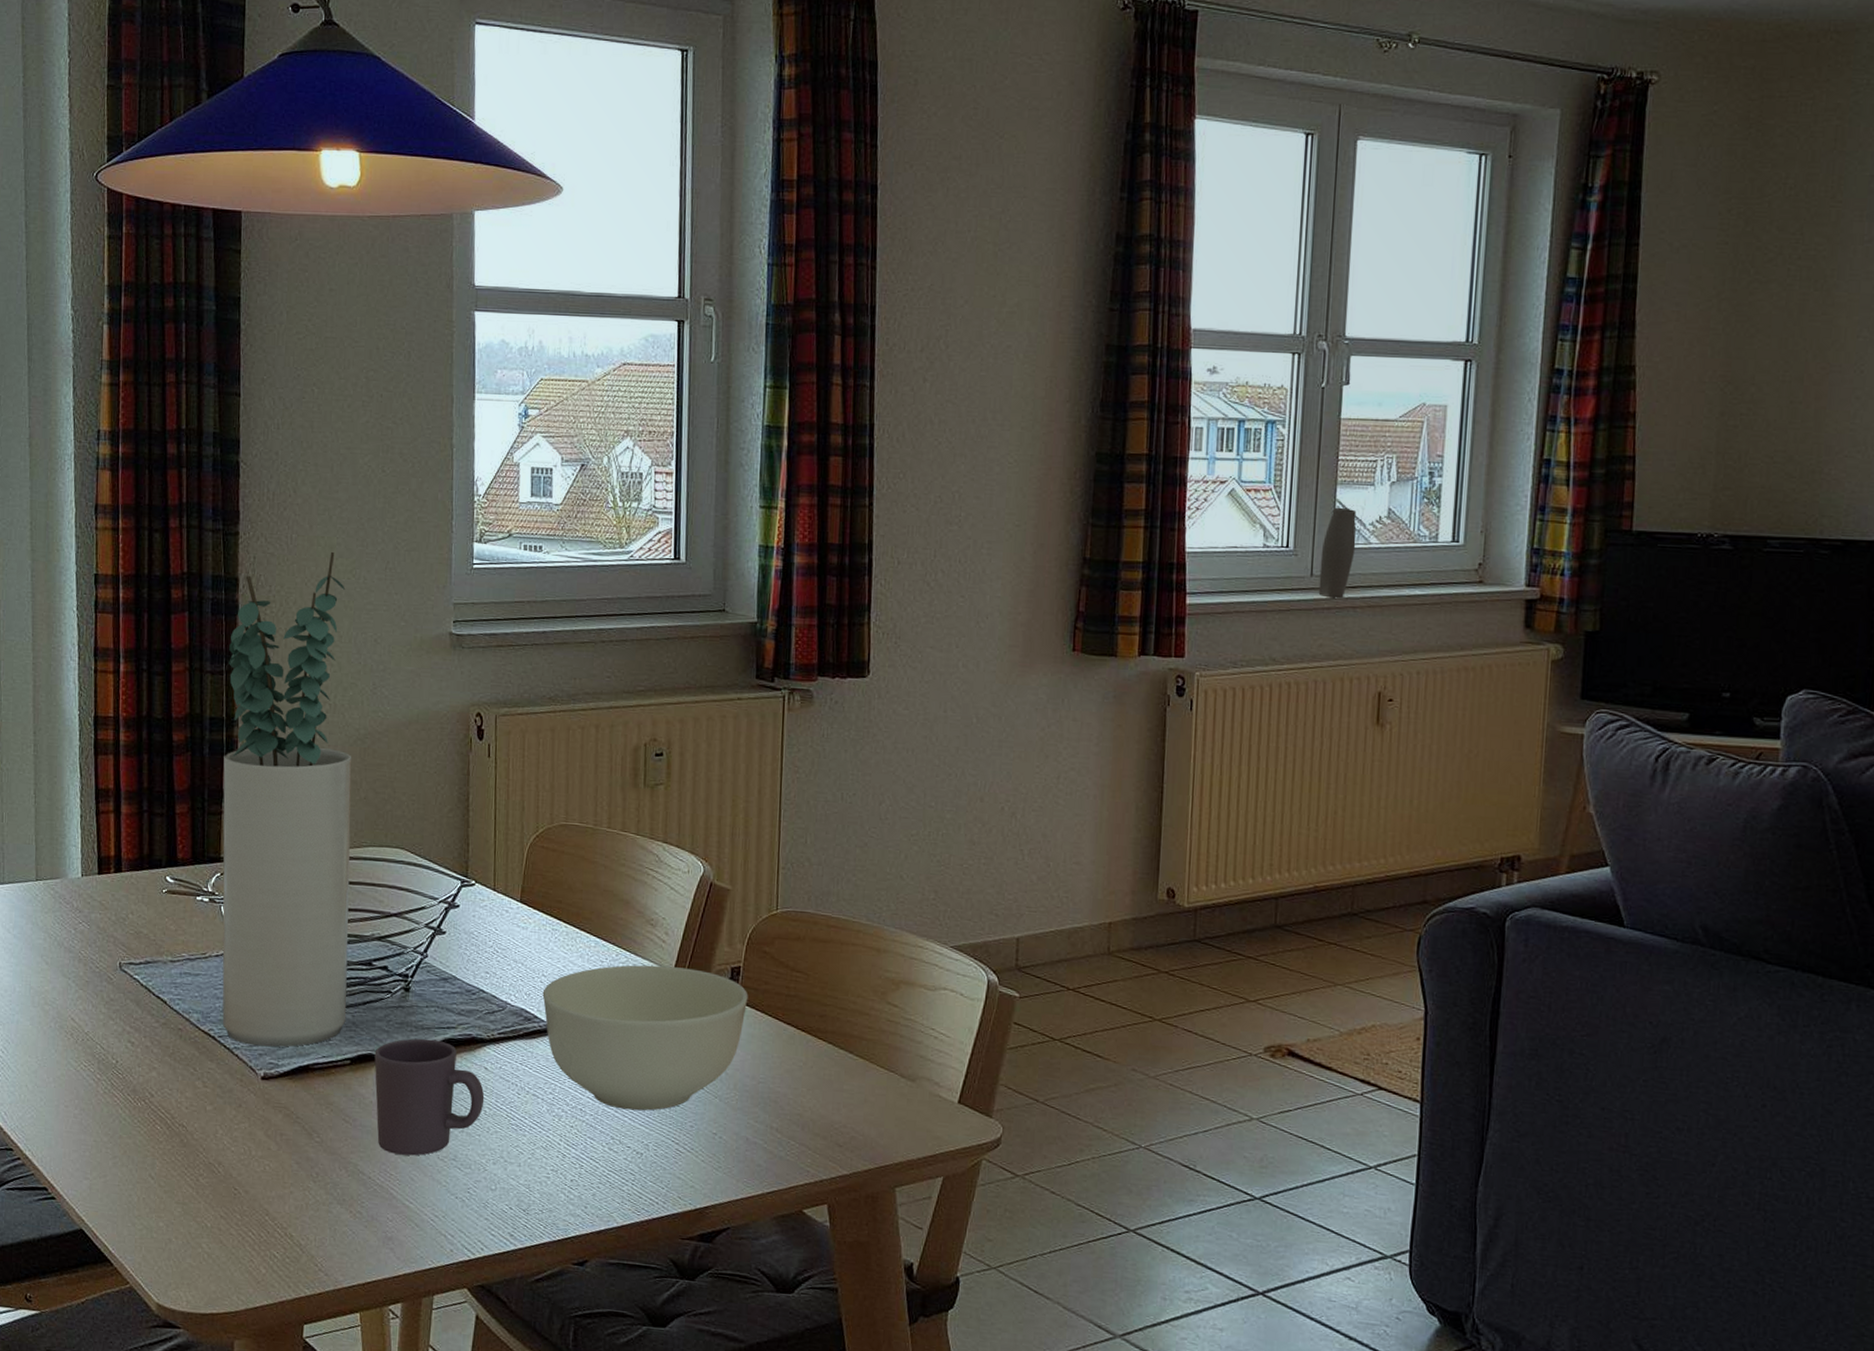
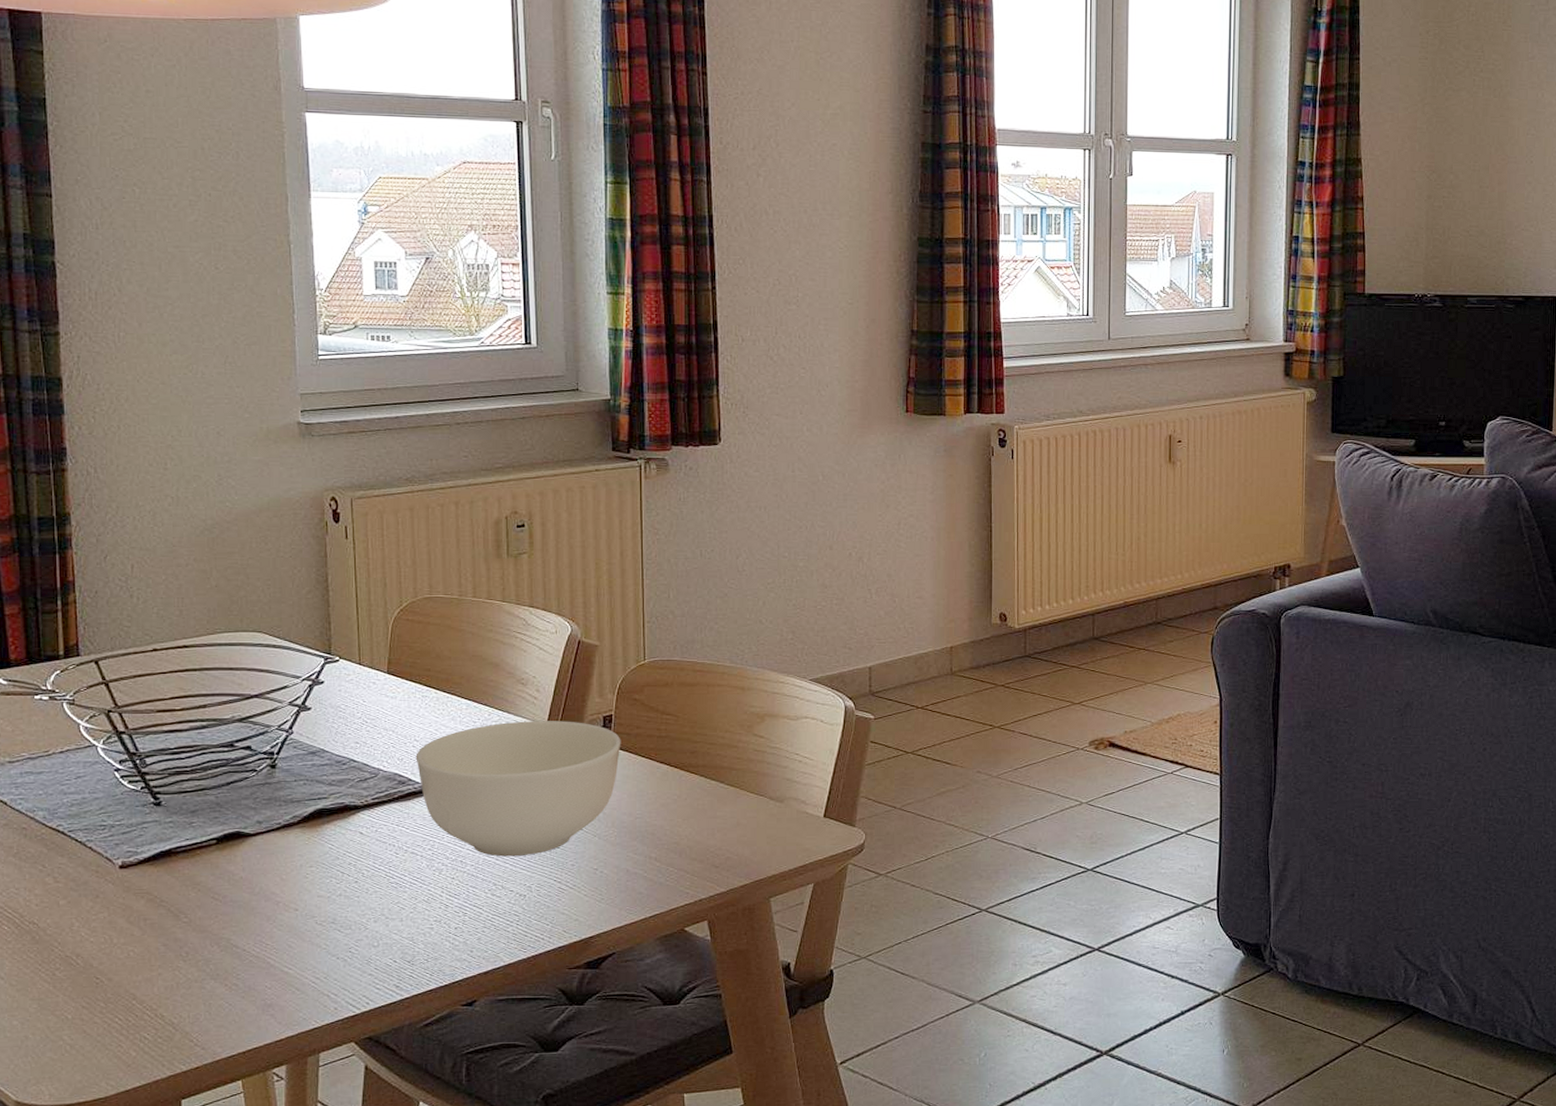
vase: present [222,551,352,1047] -> none [55,348,209,836]
mug: present [374,1038,485,1156] -> none [242,811,362,924]
vase: present [1318,507,1357,599] -> none [1115,280,1145,358]

